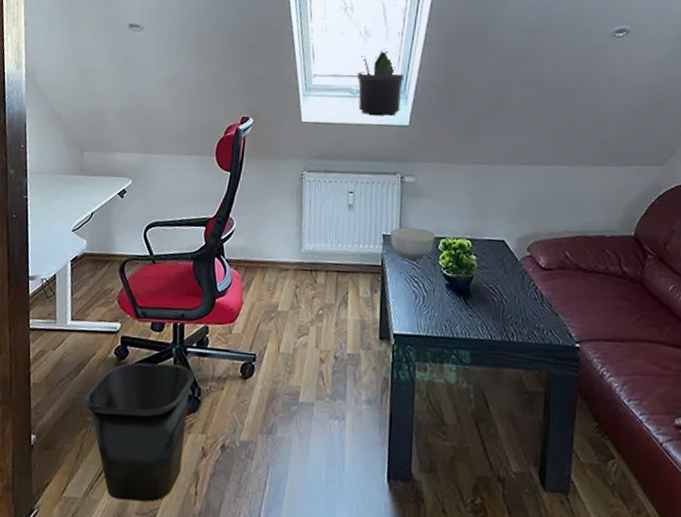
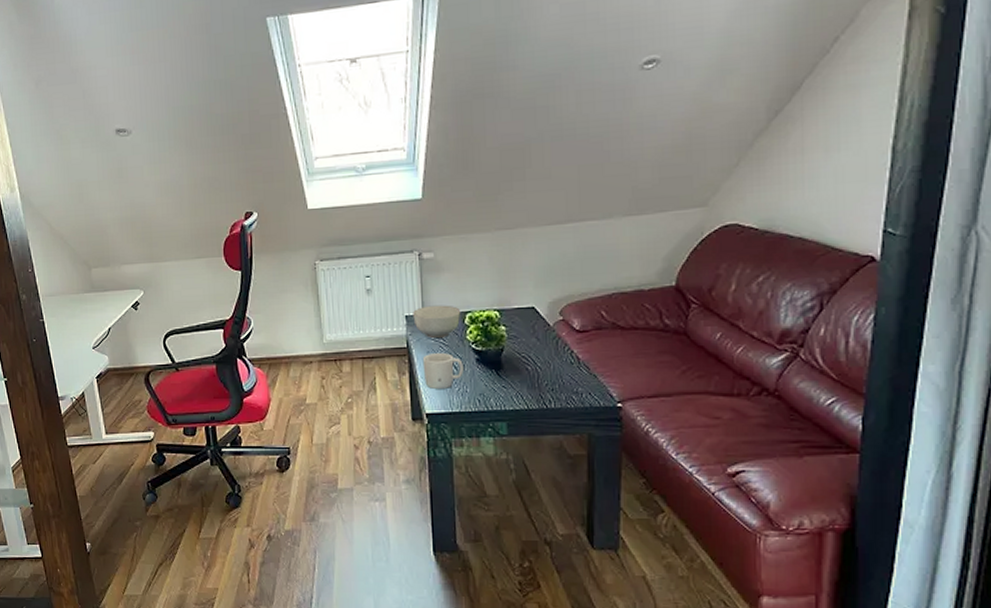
waste bin: present [84,362,194,502] -> none [130,465,232,594]
planter: present [357,49,405,115] -> none [362,119,412,192]
mug: none [395,274,434,311] -> present [422,352,464,389]

